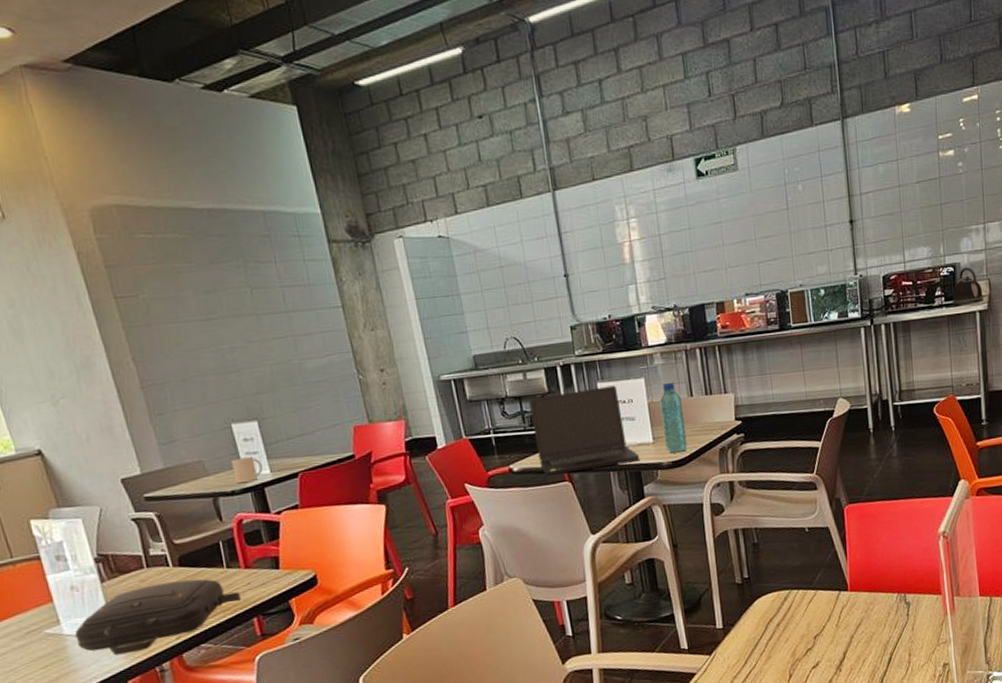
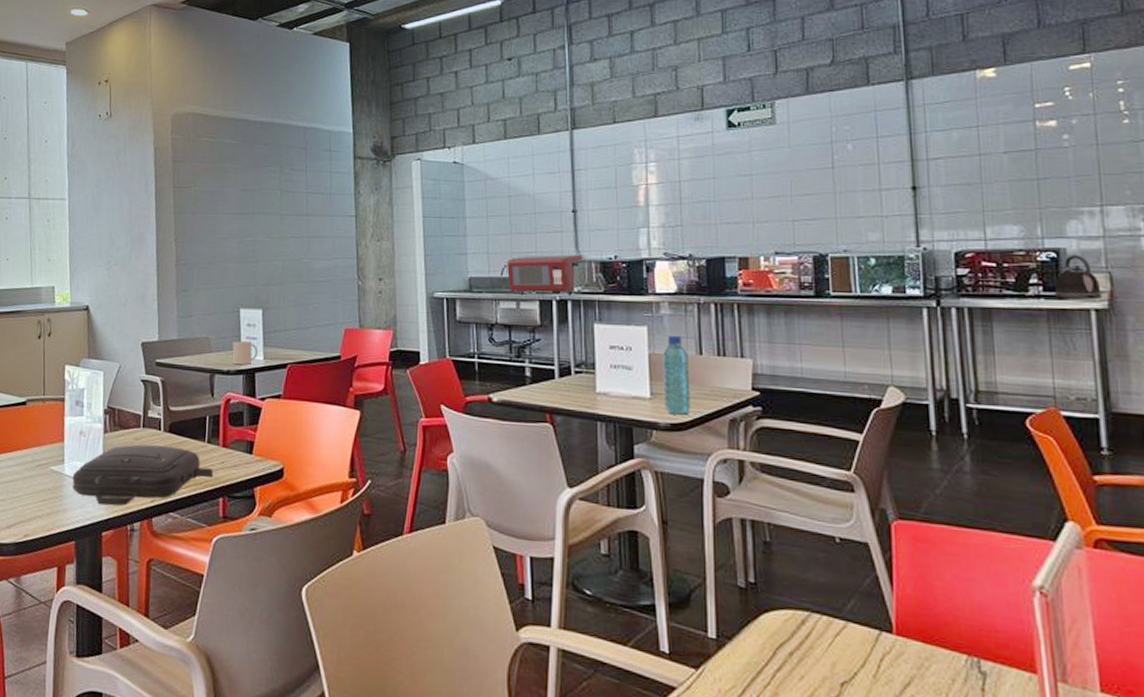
microwave: none [508,318,584,365] -> present [507,254,584,295]
laptop: present [529,385,639,477] -> none [519,328,632,416]

